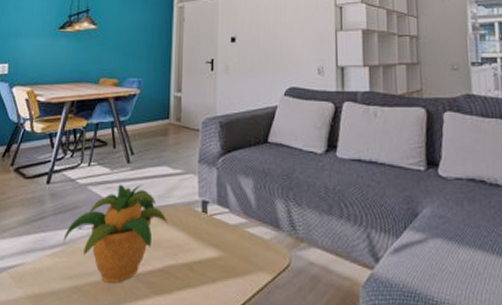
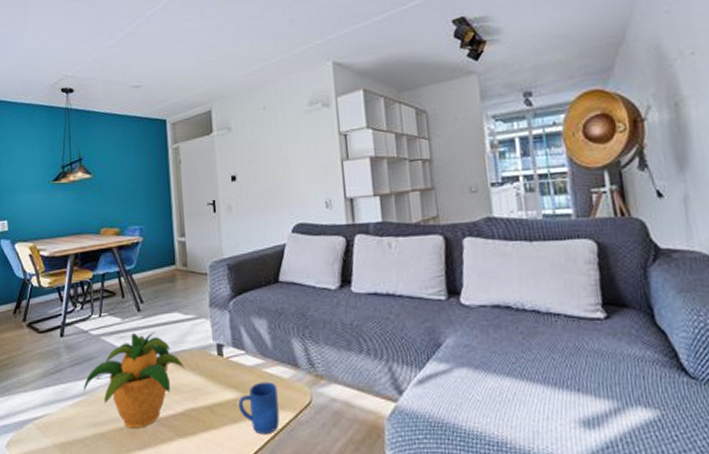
mug: none [218,241,257,297] -> present [238,381,280,435]

